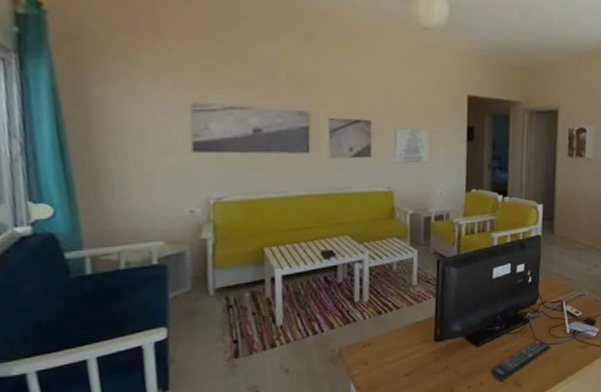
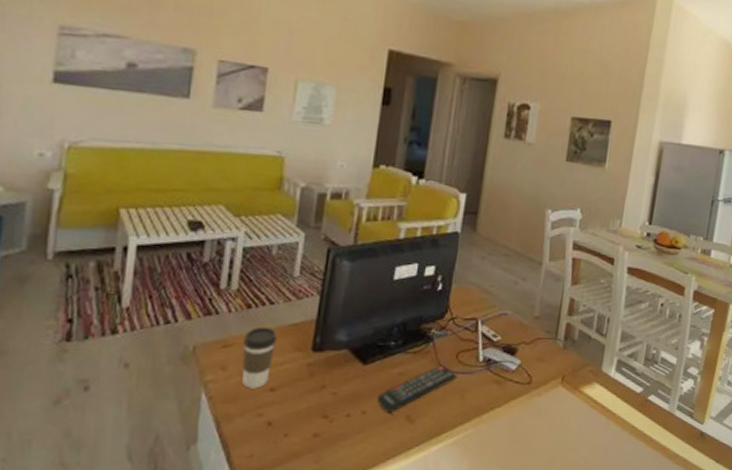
coffee cup: none [378,327,405,377] -> present [242,326,277,389]

